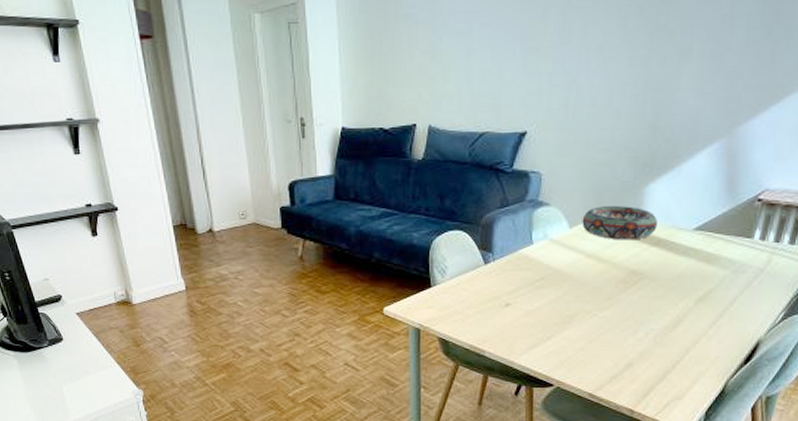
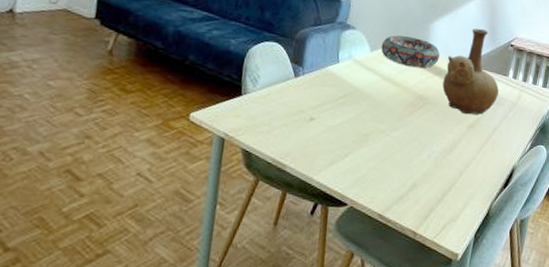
vase: none [662,184,740,287] -> present [442,28,499,115]

